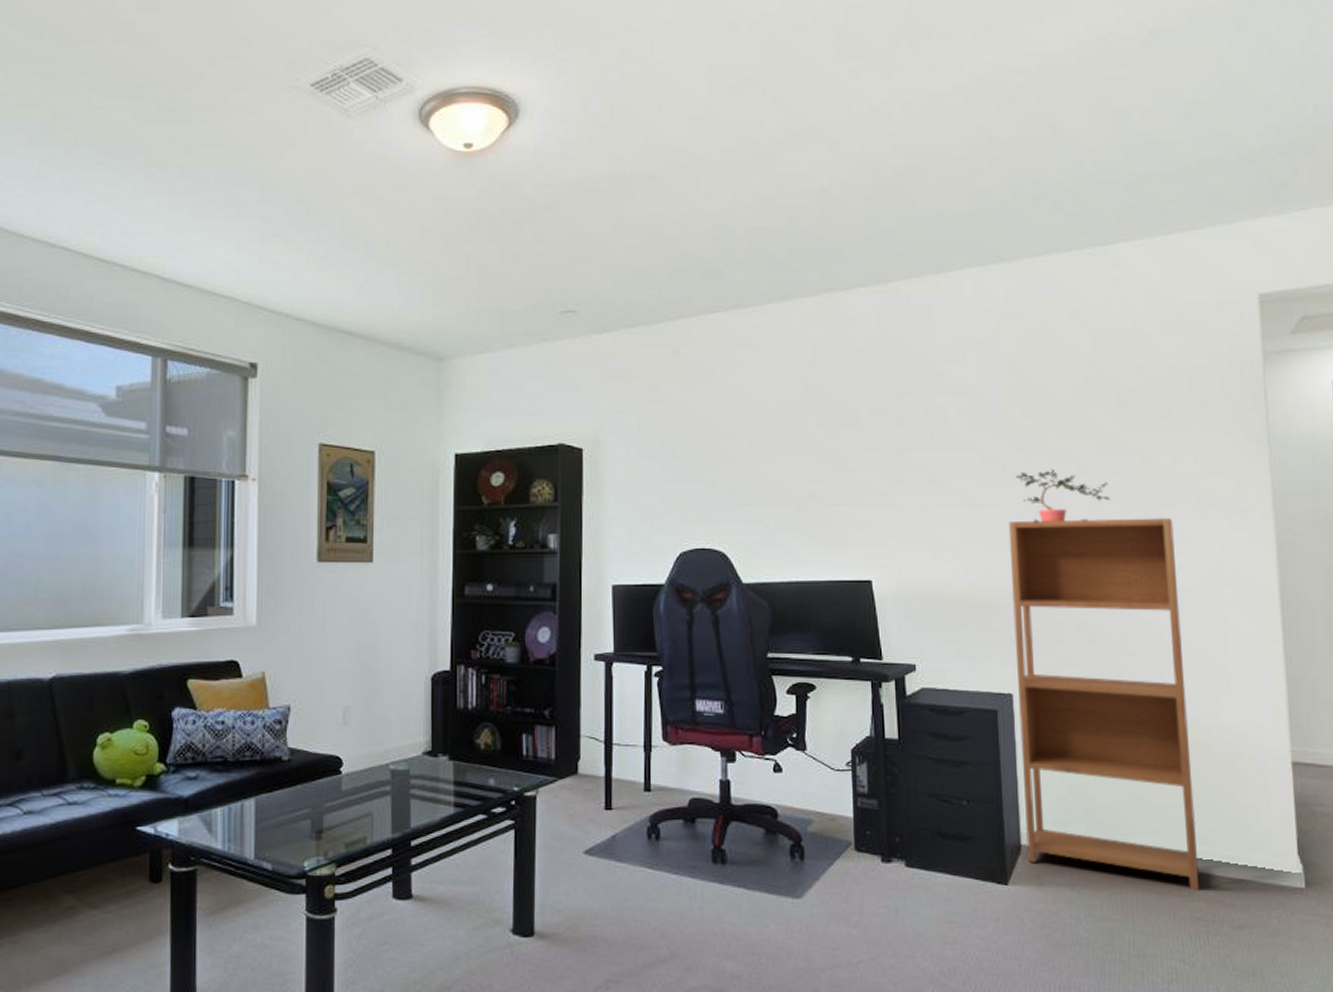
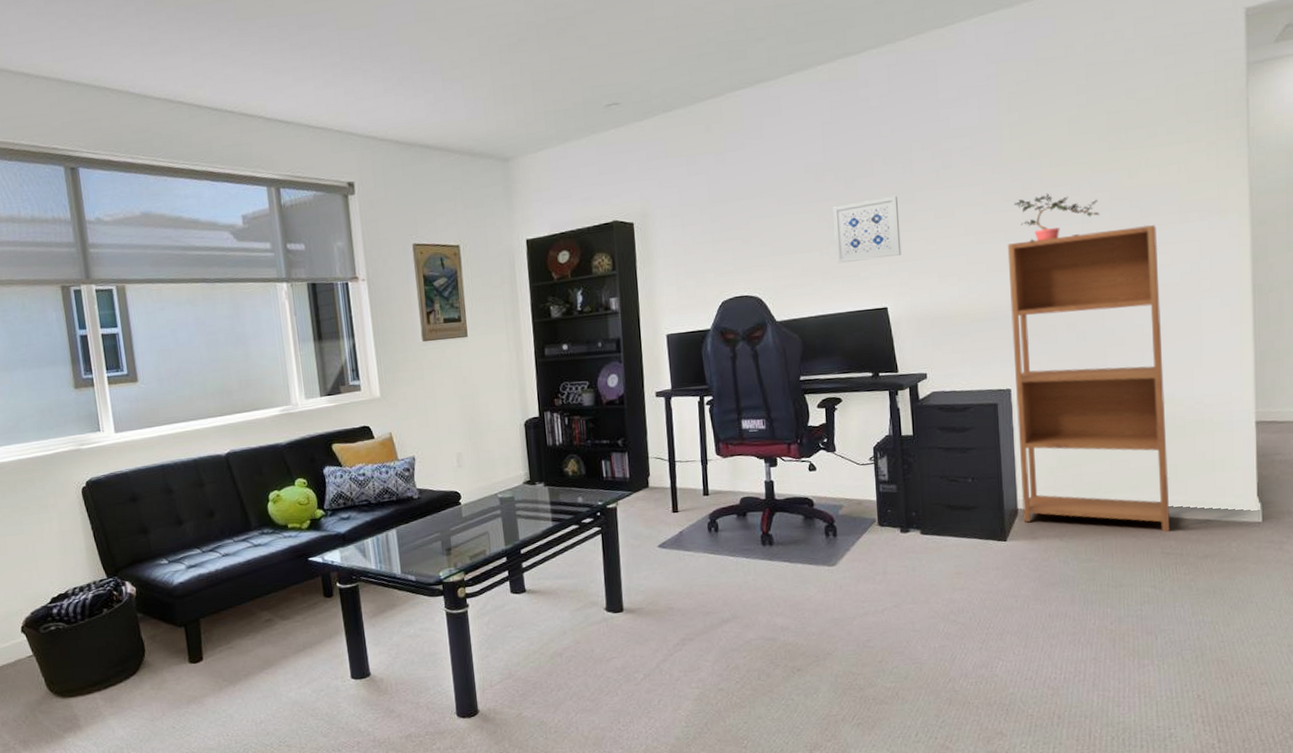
wall art: none [813,452,889,523] -> present [833,195,902,264]

